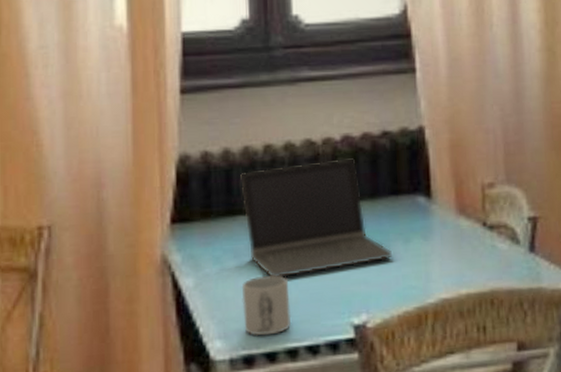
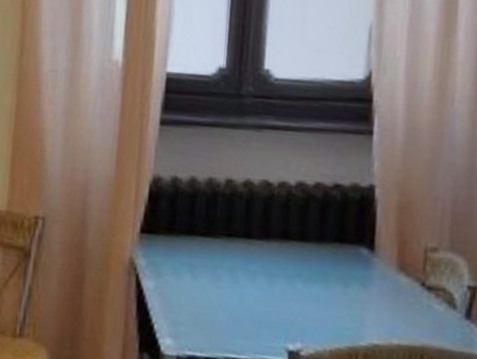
laptop computer: present [240,158,392,277] -> none [202,199,331,299]
mug: present [242,275,292,336] -> none [192,291,234,343]

